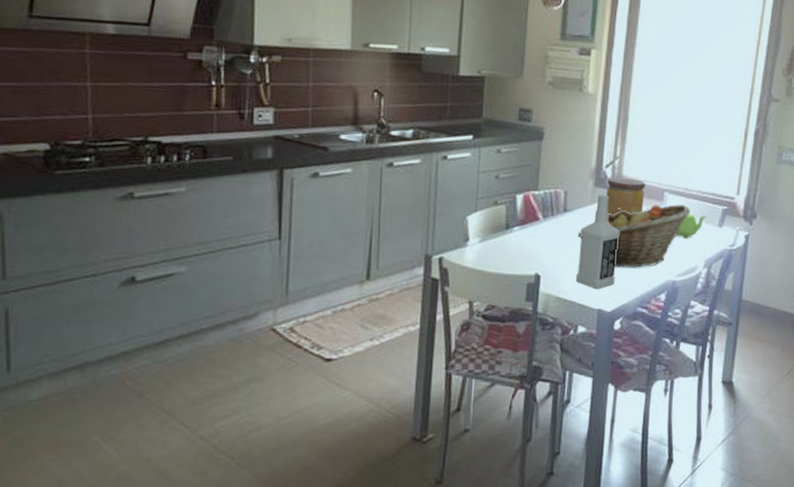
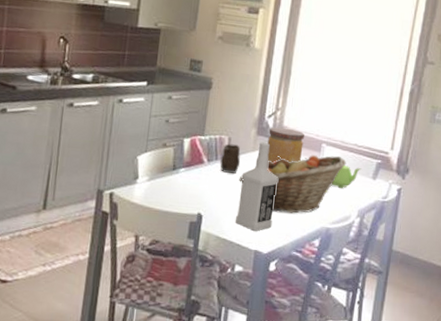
mug: none [556,197,579,229] -> present [220,144,241,174]

